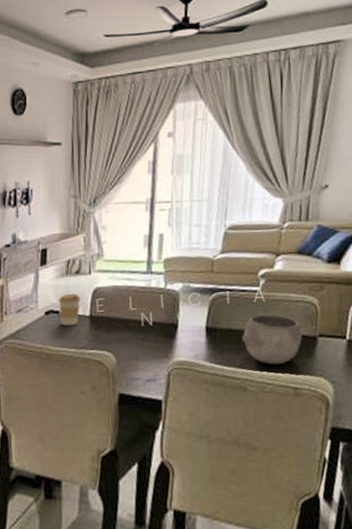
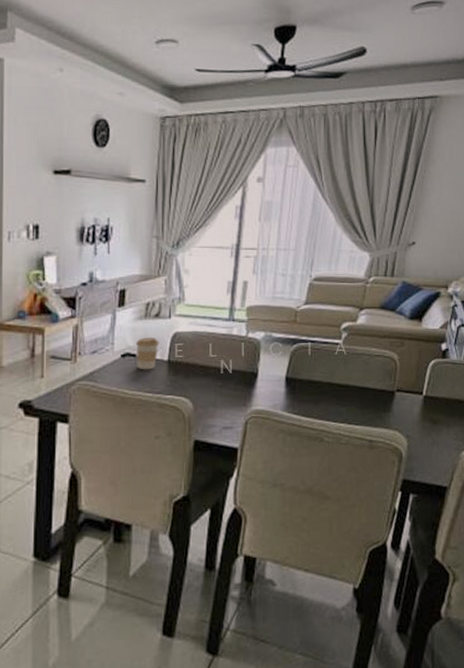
bowl: present [242,314,302,365] -> none [321,367,380,417]

